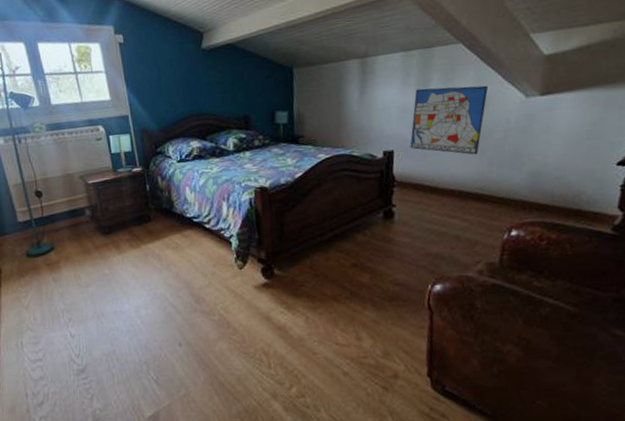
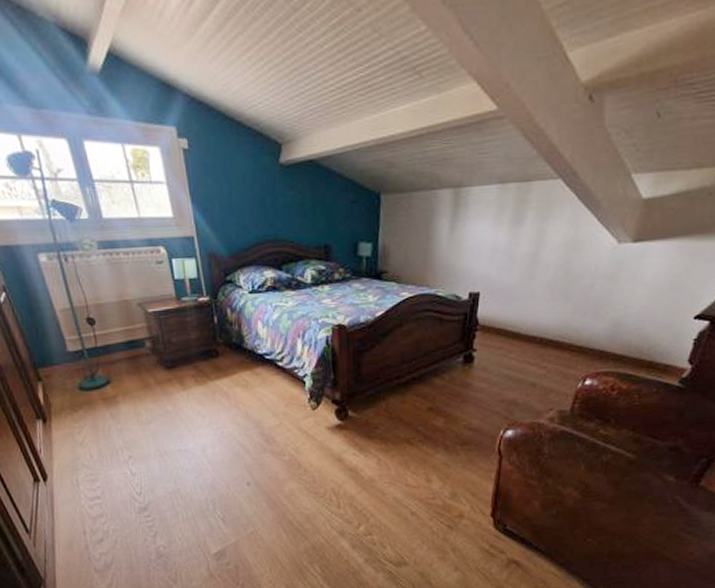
wall art: present [410,85,489,155] -> none [497,226,583,301]

